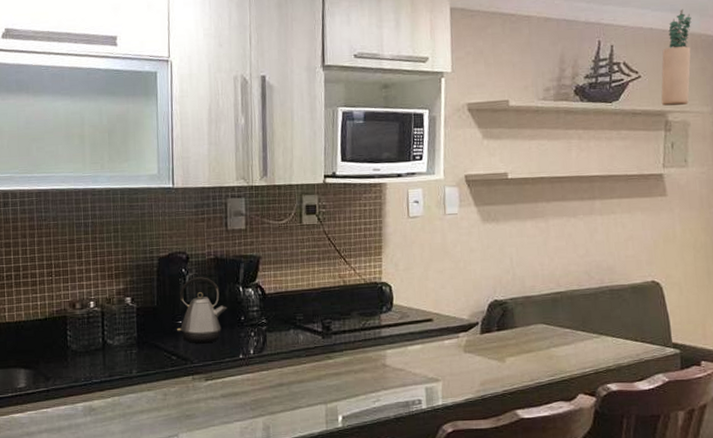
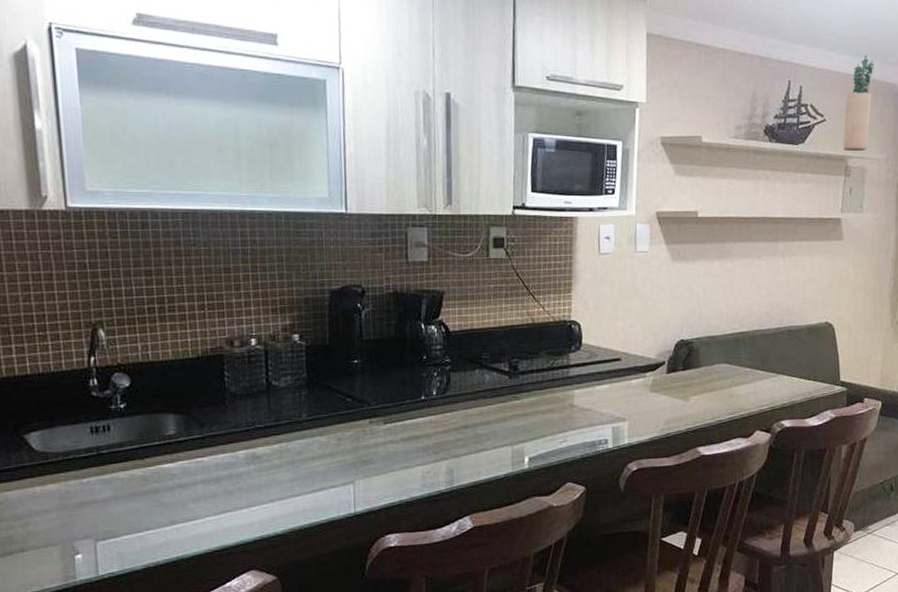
kettle: present [177,276,227,344] -> none [352,311,408,385]

